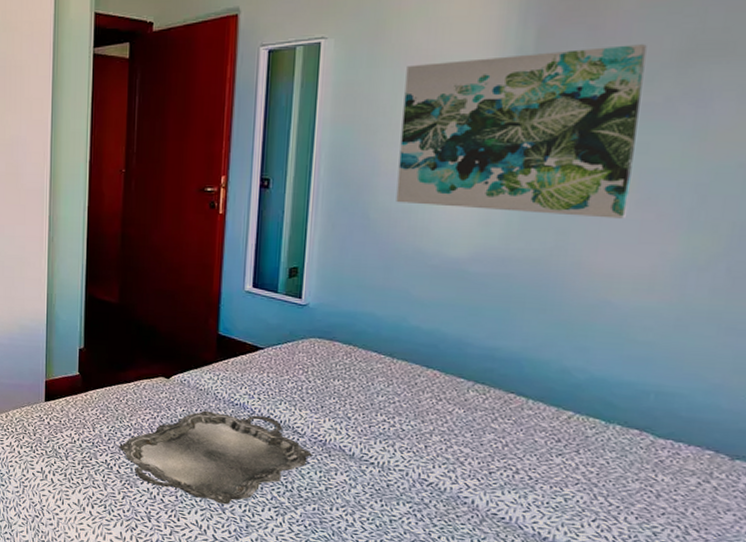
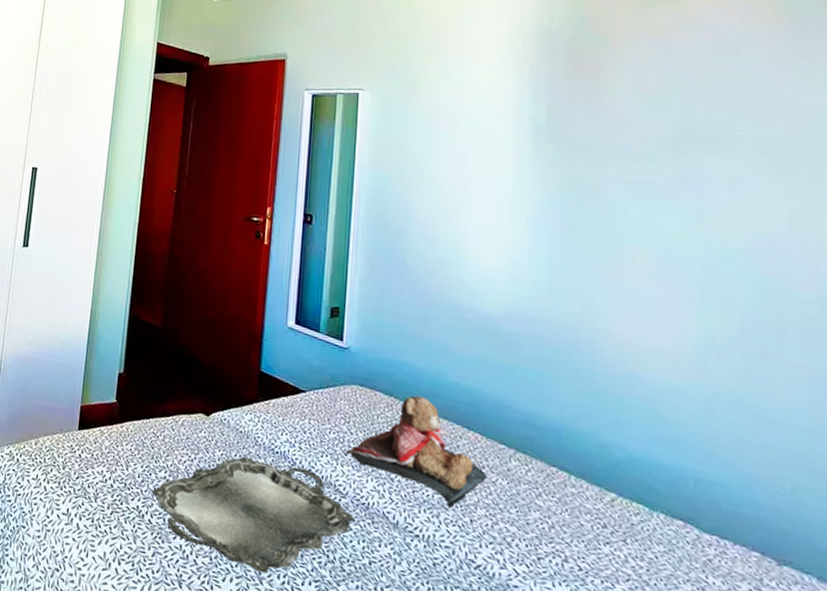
teddy bear: none [303,342,444,438] -> present [345,395,487,509]
wall art: present [396,44,647,219] -> none [431,123,643,291]

